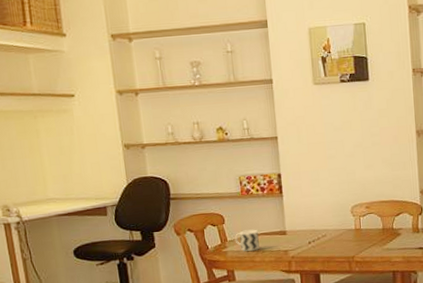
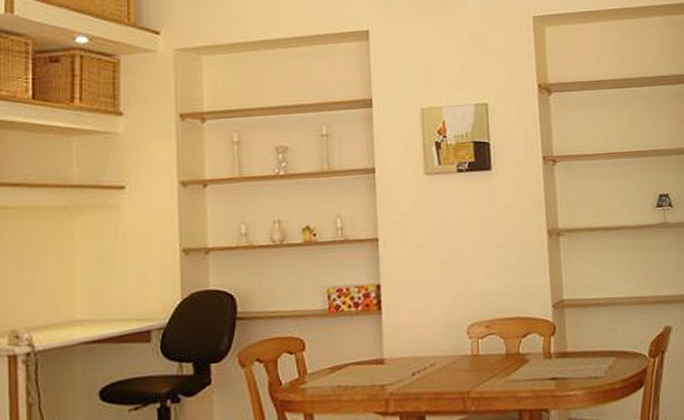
cup: present [234,229,260,252] -> none [316,357,349,388]

